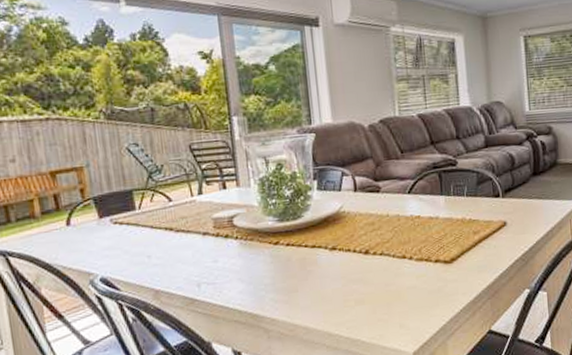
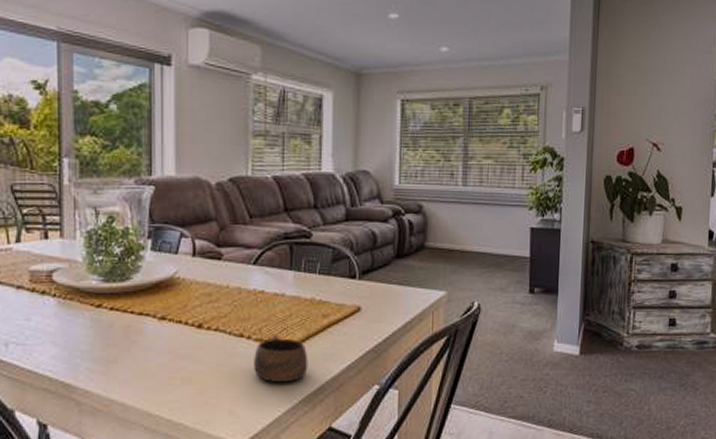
cup: none [417,253,466,296] -> present [254,334,308,383]

